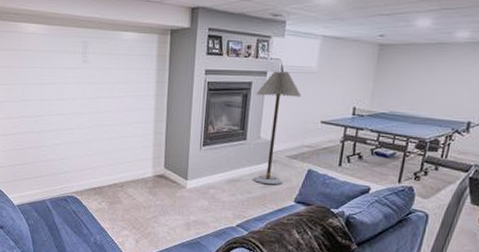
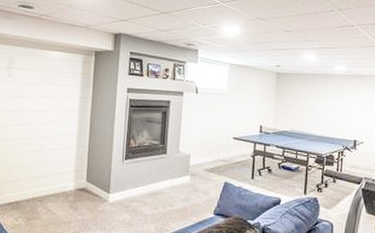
floor lamp: present [252,71,301,184] -> none [173,92,214,197]

